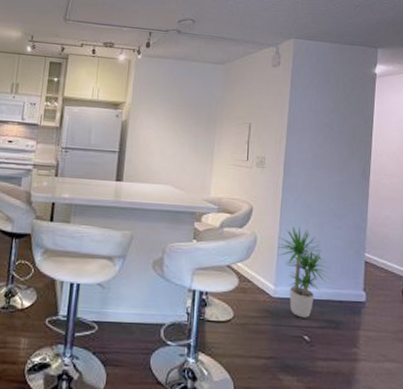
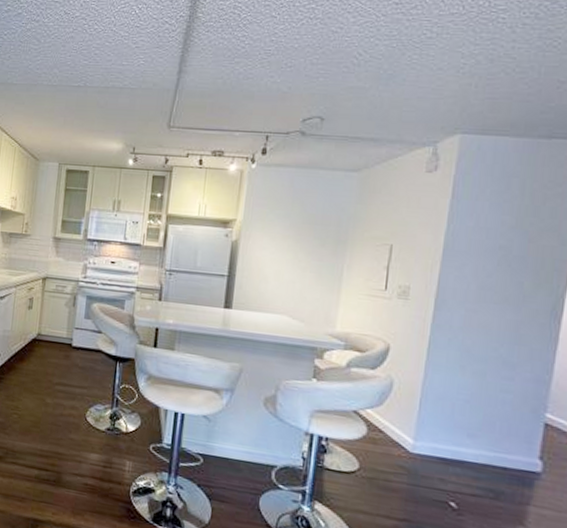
potted plant: present [277,226,331,318] -> none [420,372,493,482]

